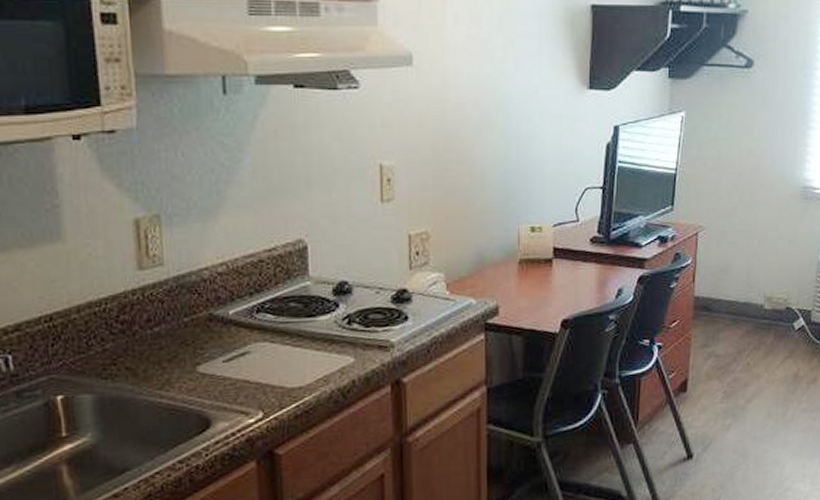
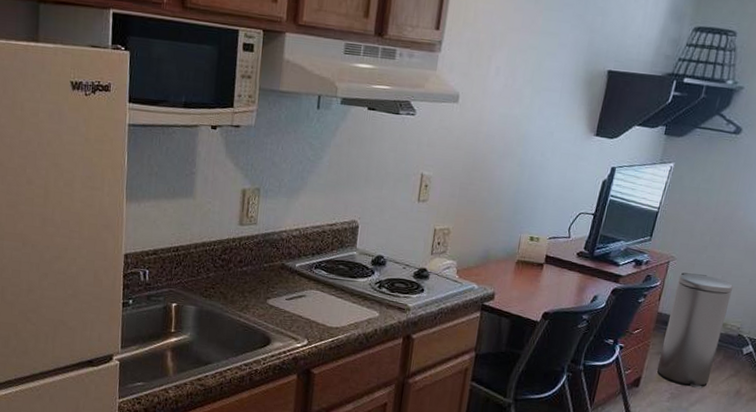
pedal bin: none [704,242,773,381] -> present [656,272,734,389]

